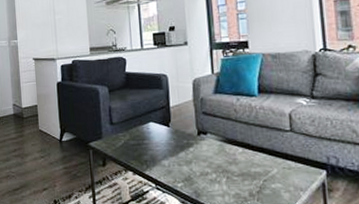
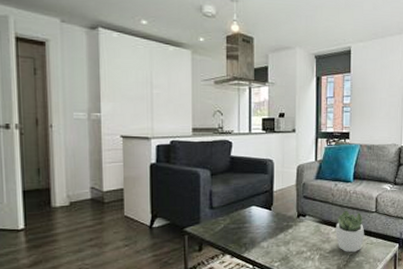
succulent plant: none [242,128,280,178] -> present [336,210,365,253]

